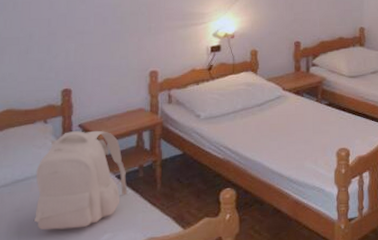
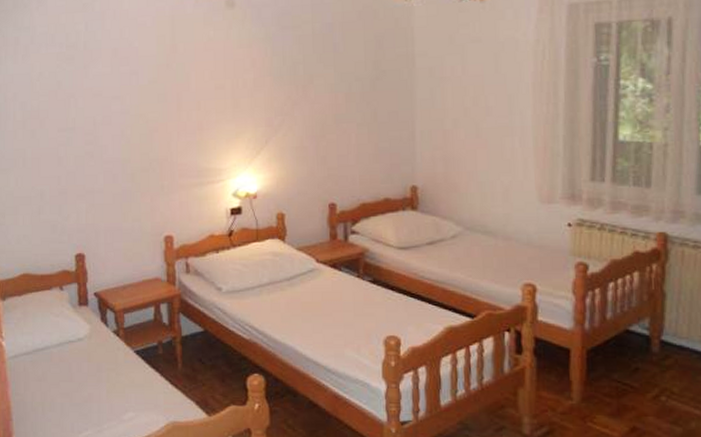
backpack: present [33,130,128,230] -> none [55,300,147,405]

